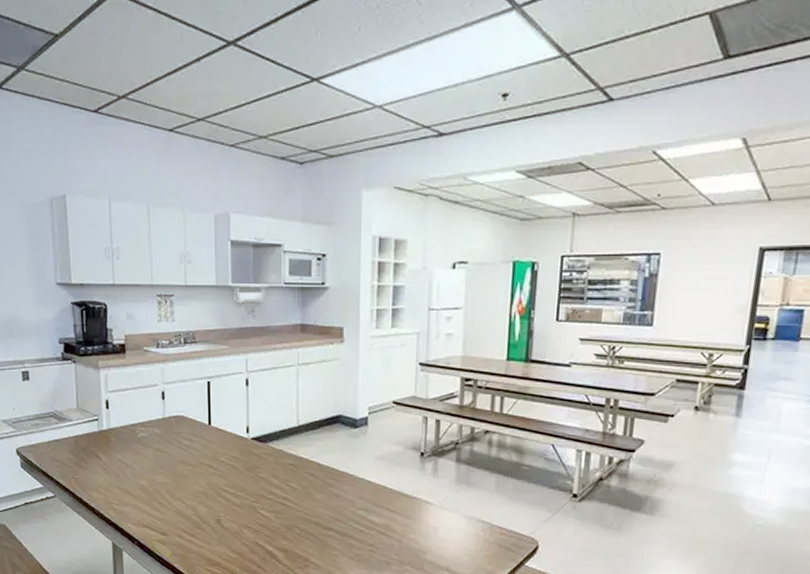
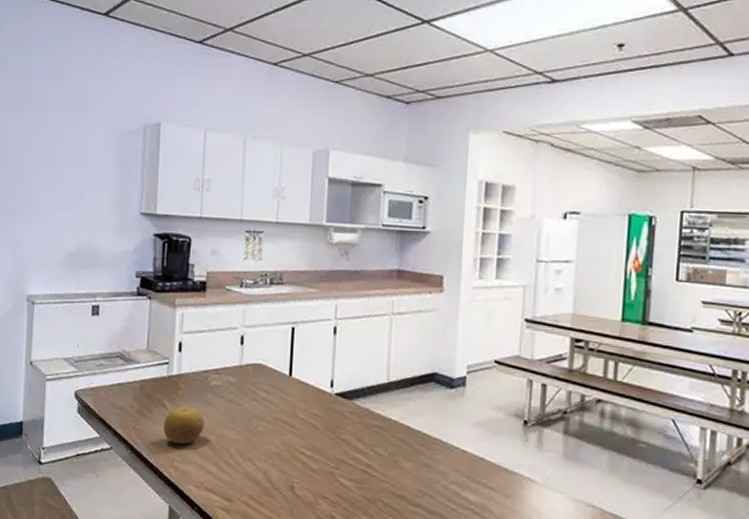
fruit: none [99,457,136,489] -> present [163,407,205,445]

